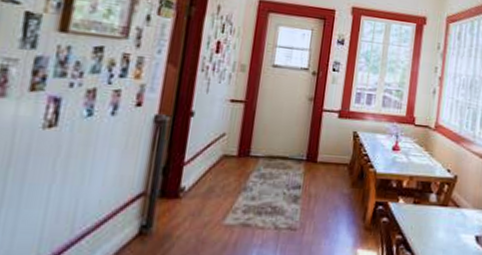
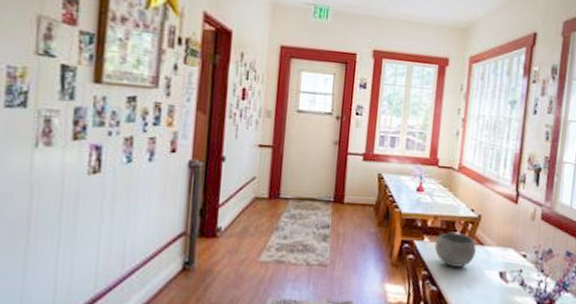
bowl: none [409,194,452,231] -> present [434,233,476,267]

